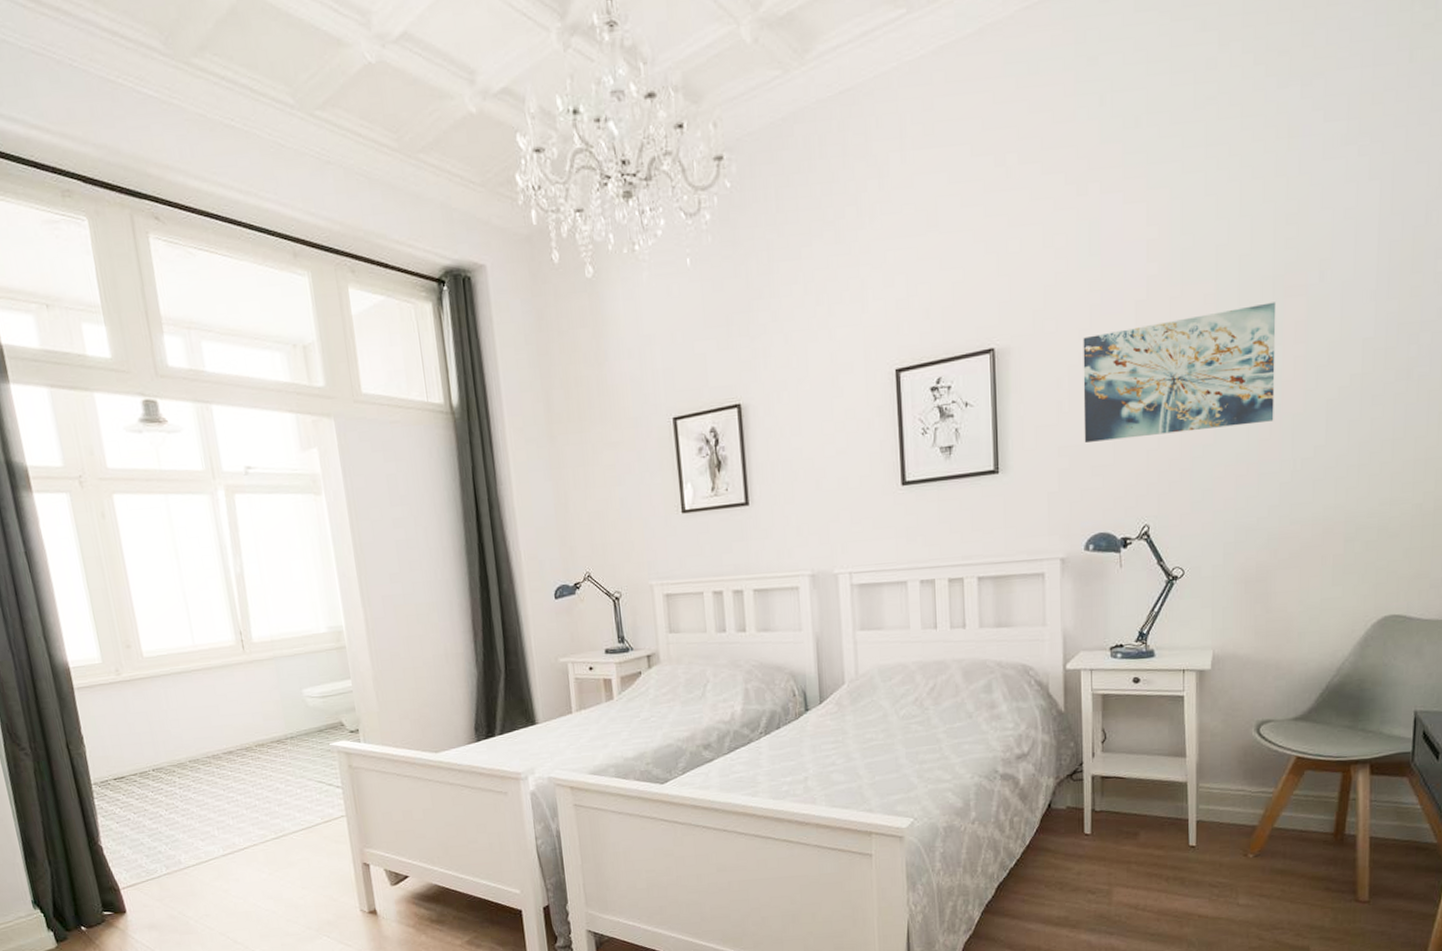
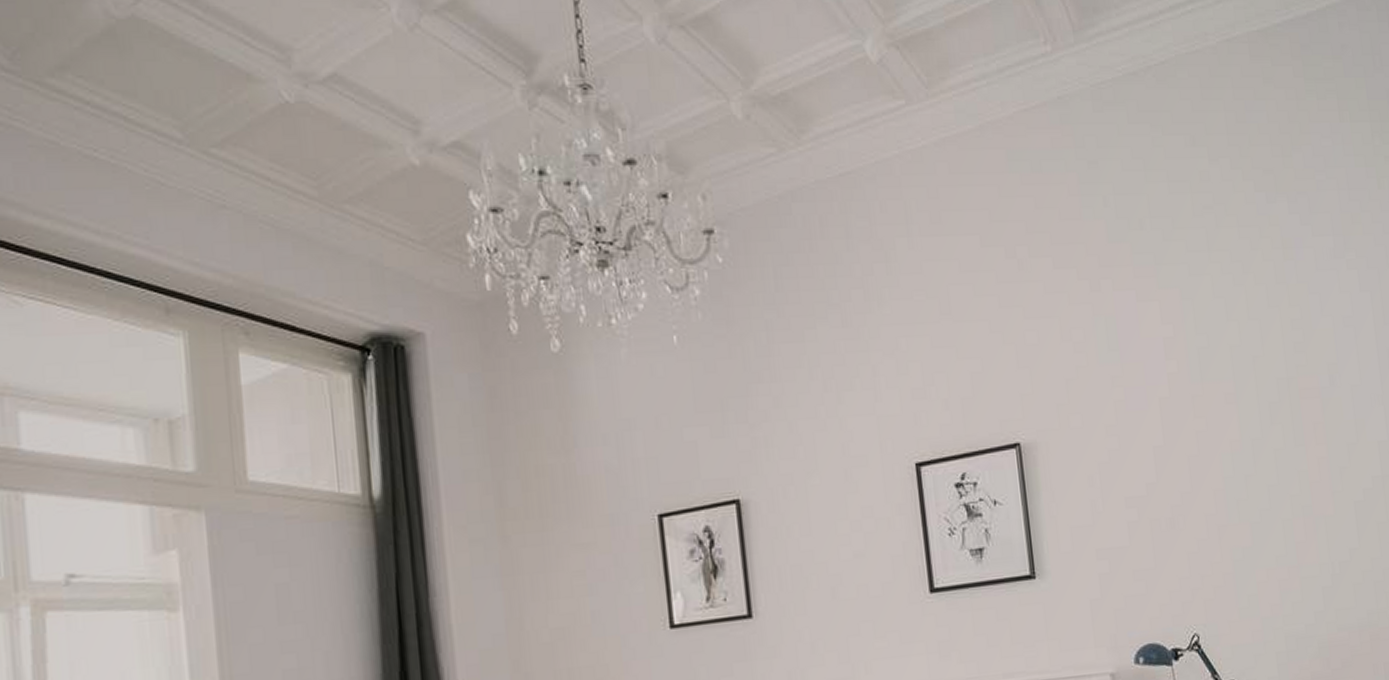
wall art: present [1083,302,1276,443] -> none [1110,403,1307,545]

